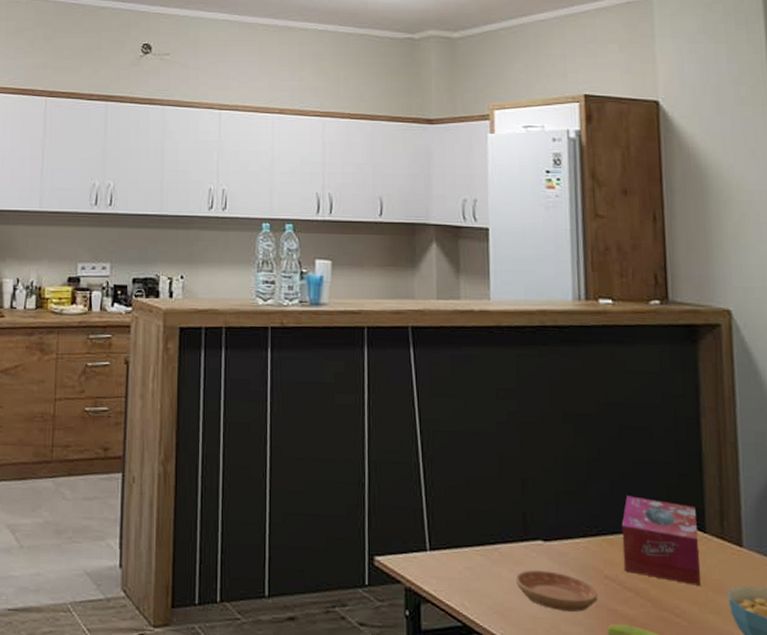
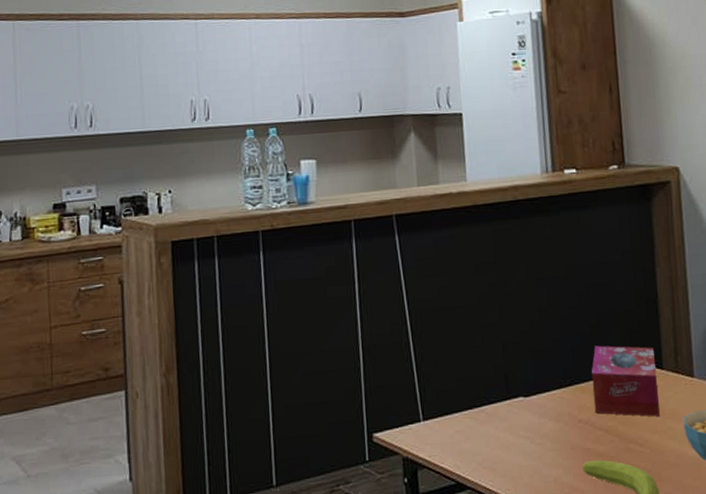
saucer: present [515,570,598,612] -> none [501,423,574,457]

